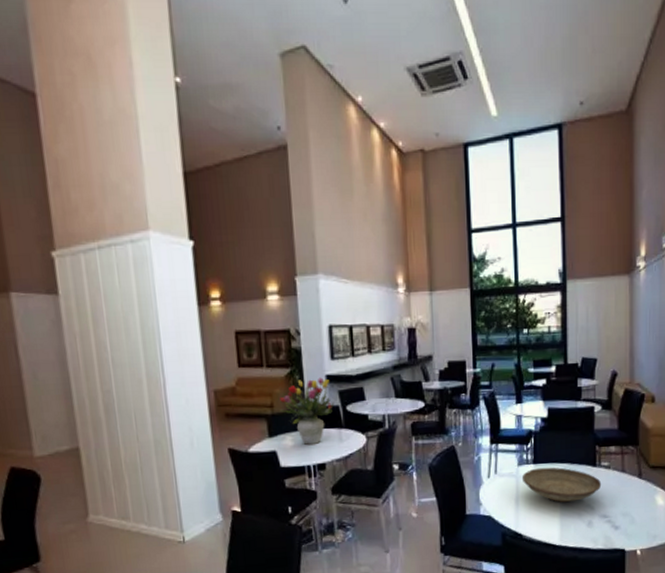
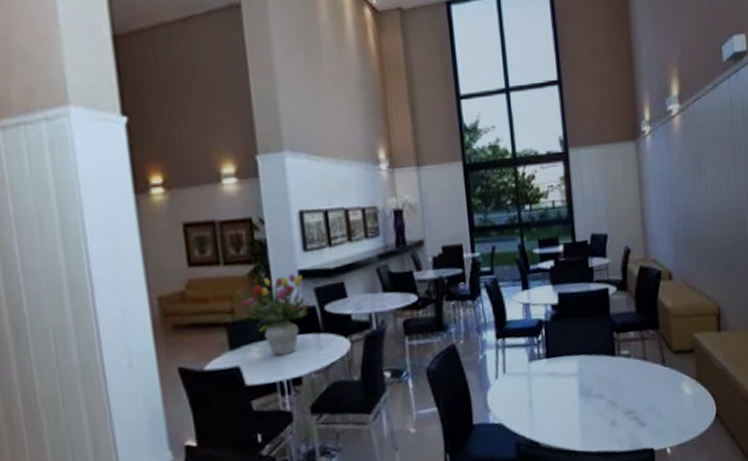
decorative bowl: present [521,467,602,503] -> none [534,360,623,402]

